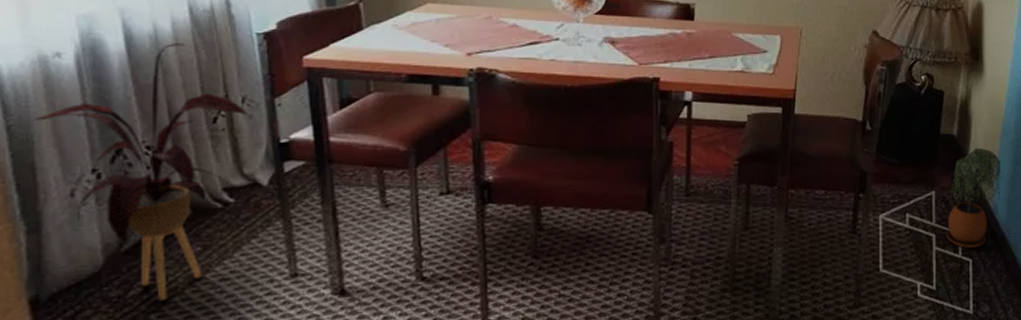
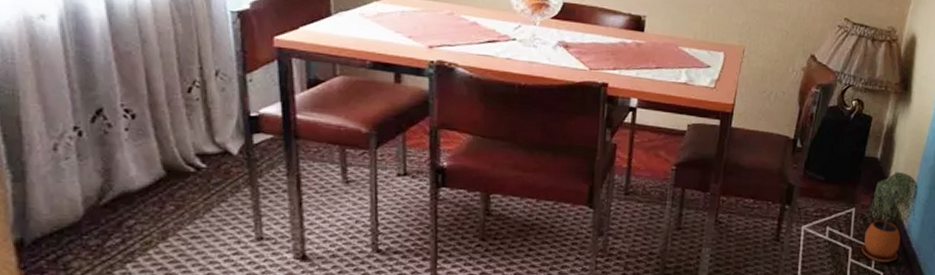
house plant: present [34,42,249,301] -> none [20,13,222,252]

